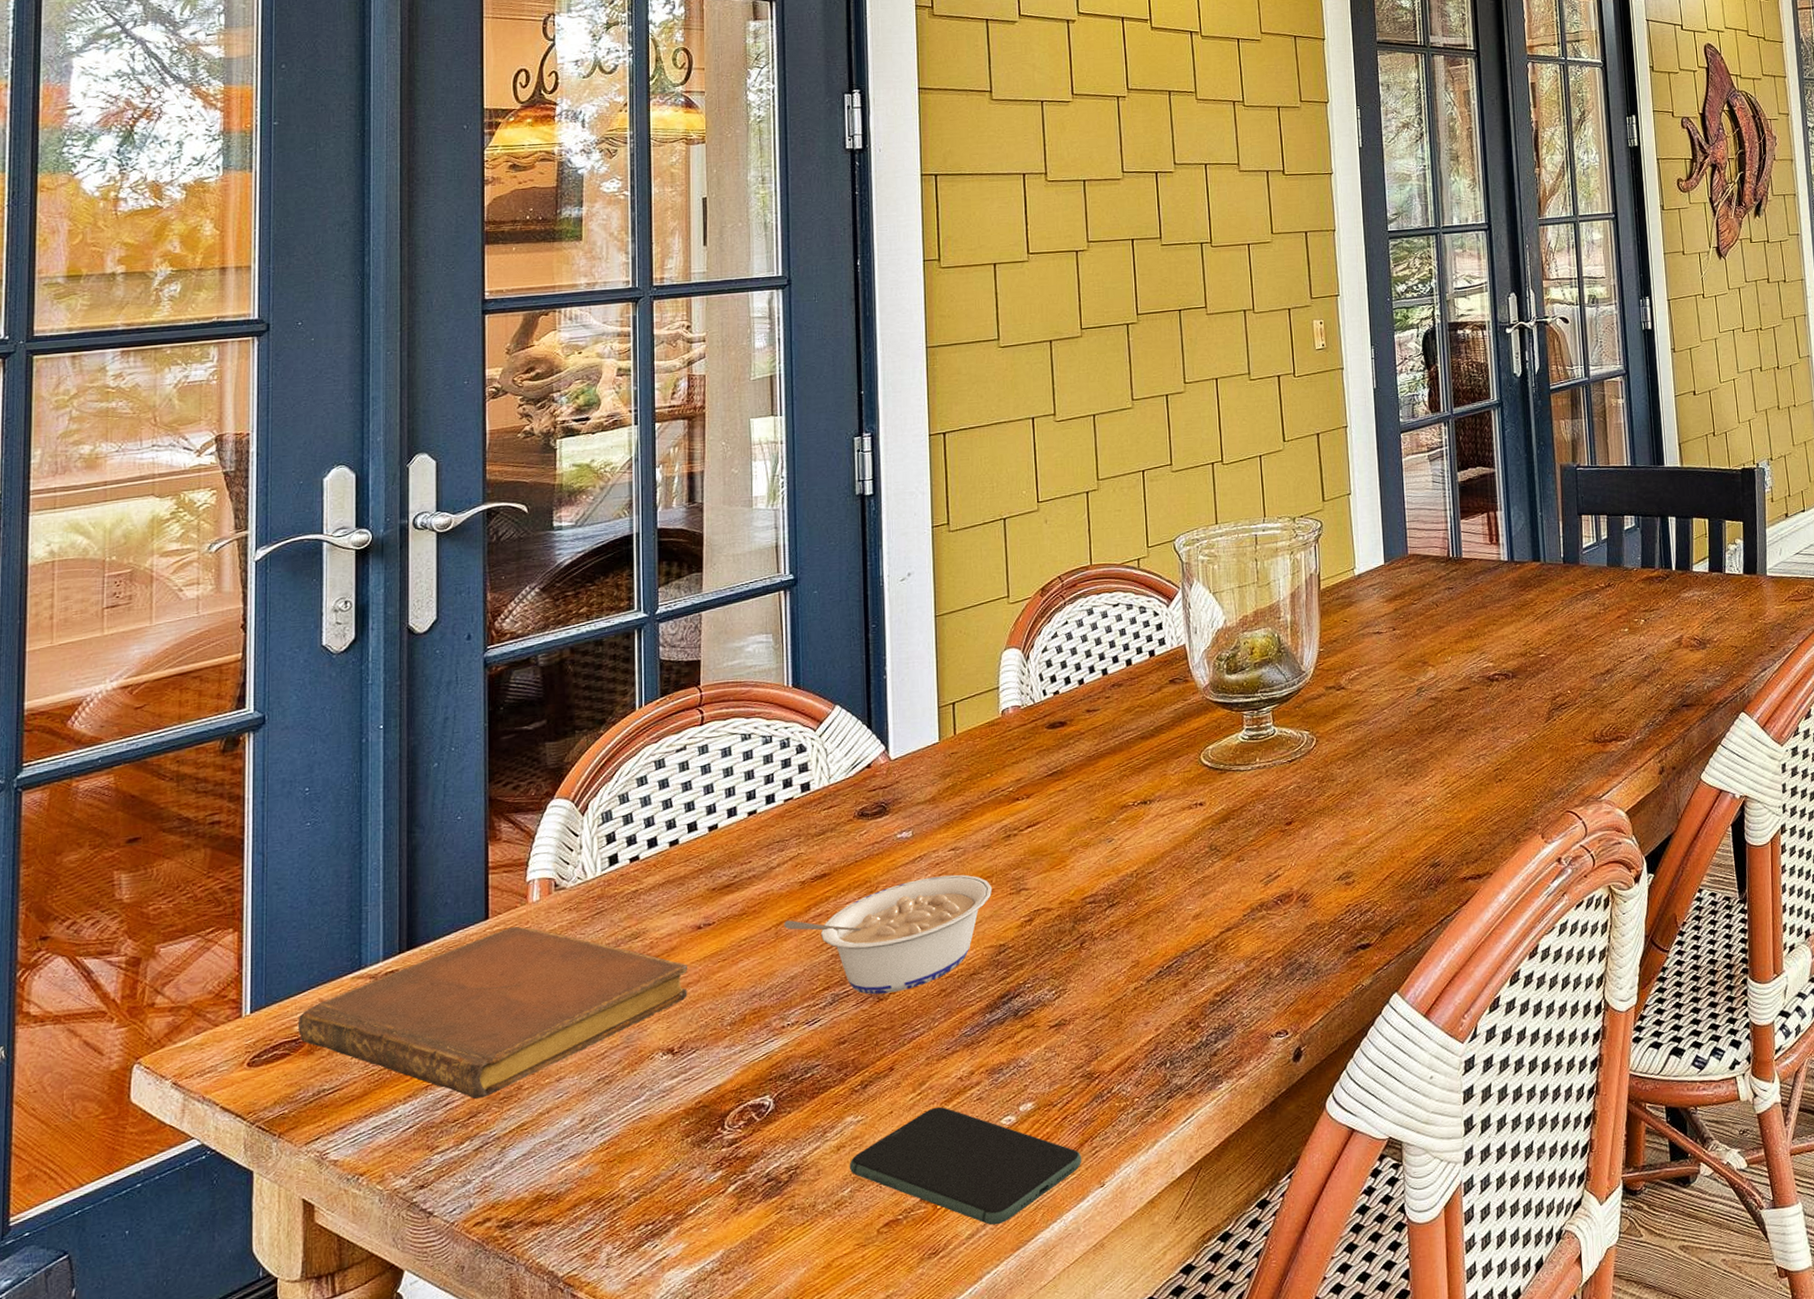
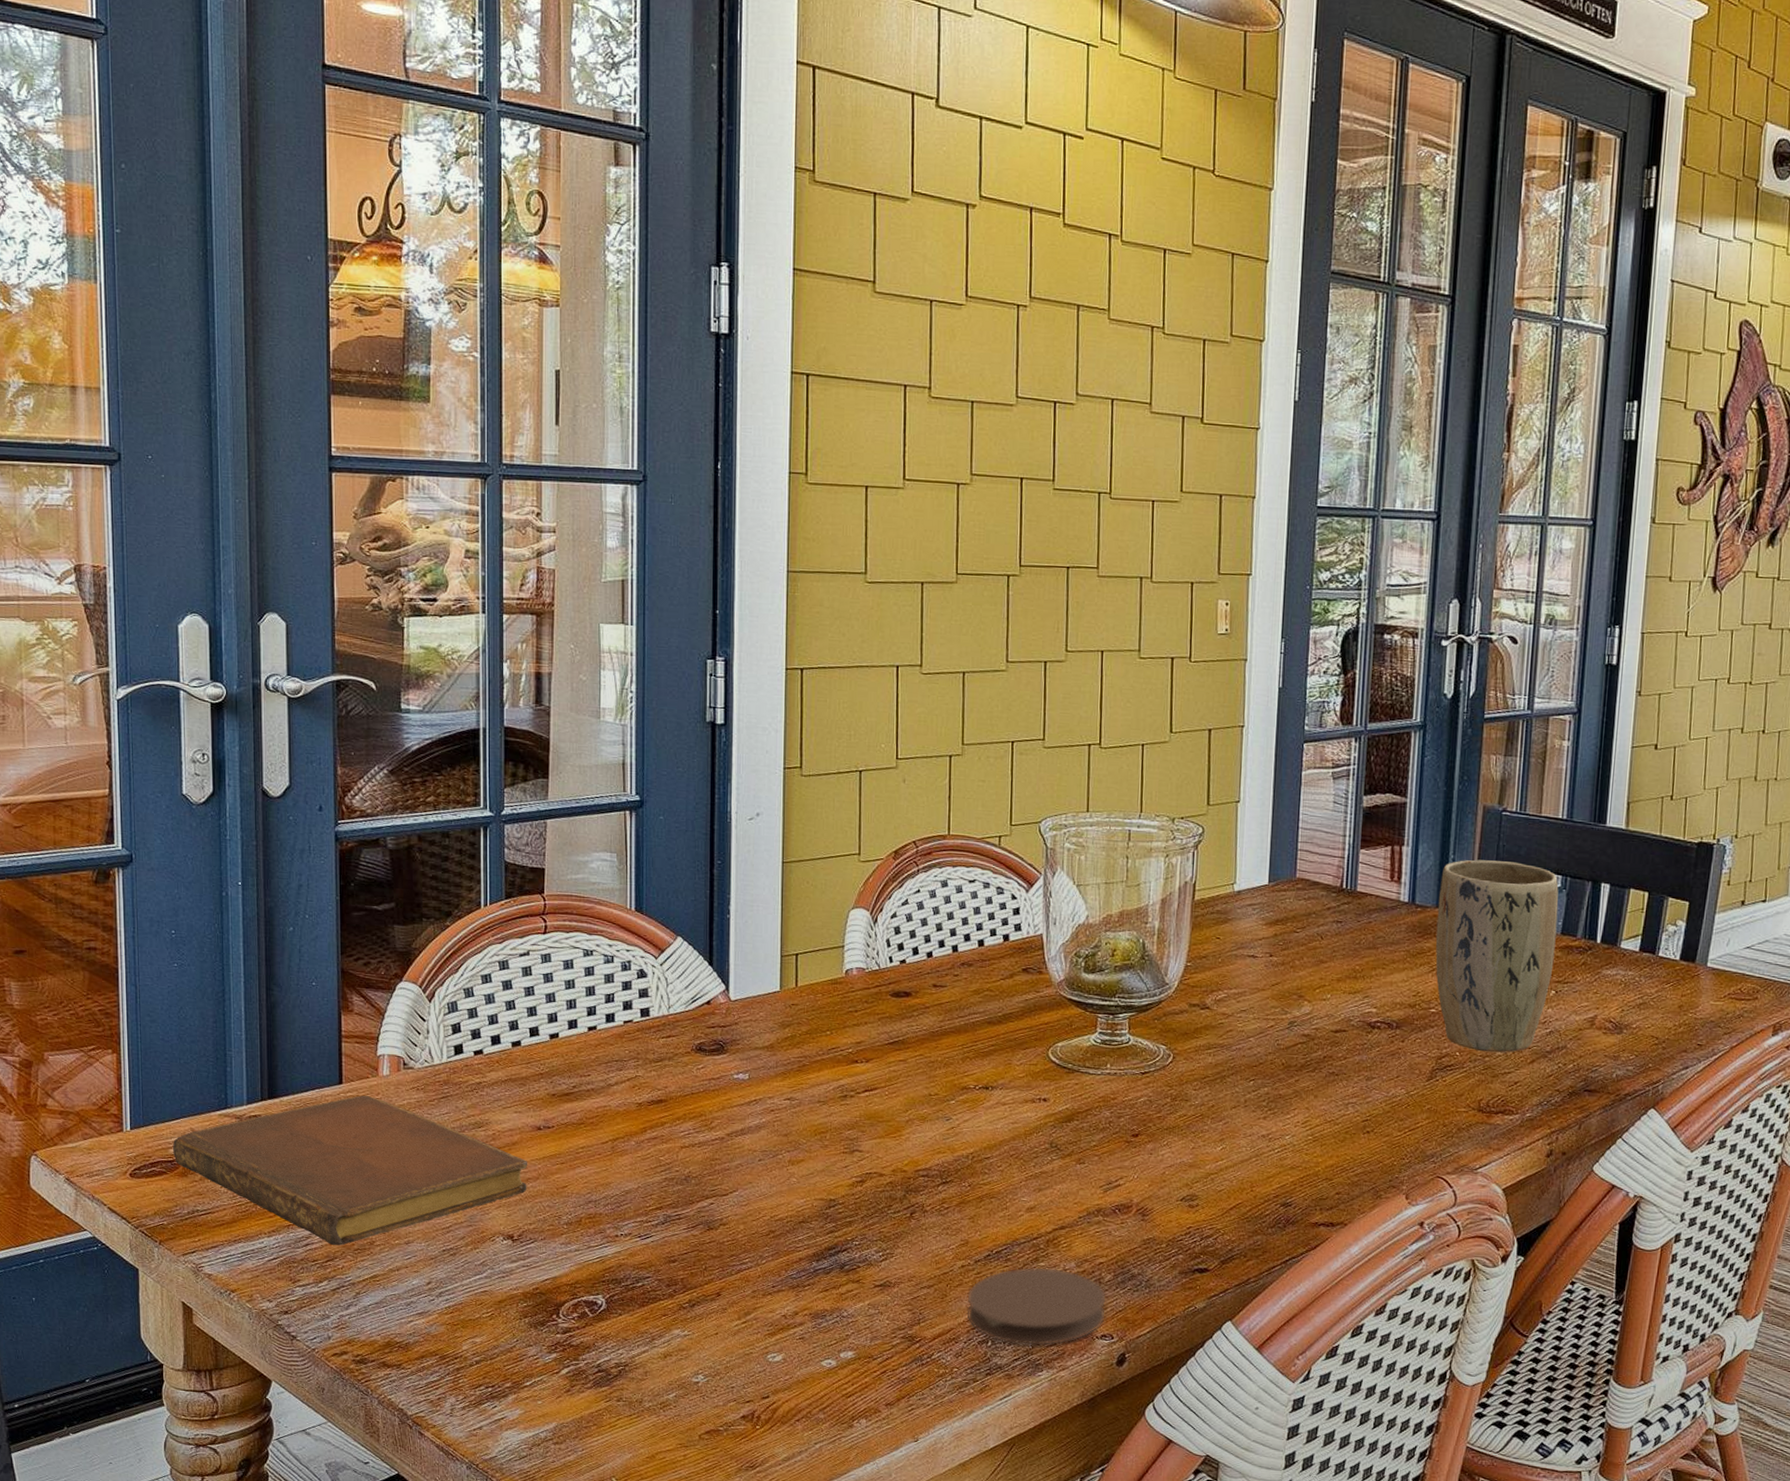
legume: present [784,874,993,995] -> none [620,1121,826,1225]
smartphone: present [849,1106,1082,1226] -> none [674,1337,898,1455]
coaster: none [1142,971,1279,1061] -> present [966,1266,1107,1347]
plant pot: none [1533,510,1639,686] -> present [1435,859,1559,1053]

